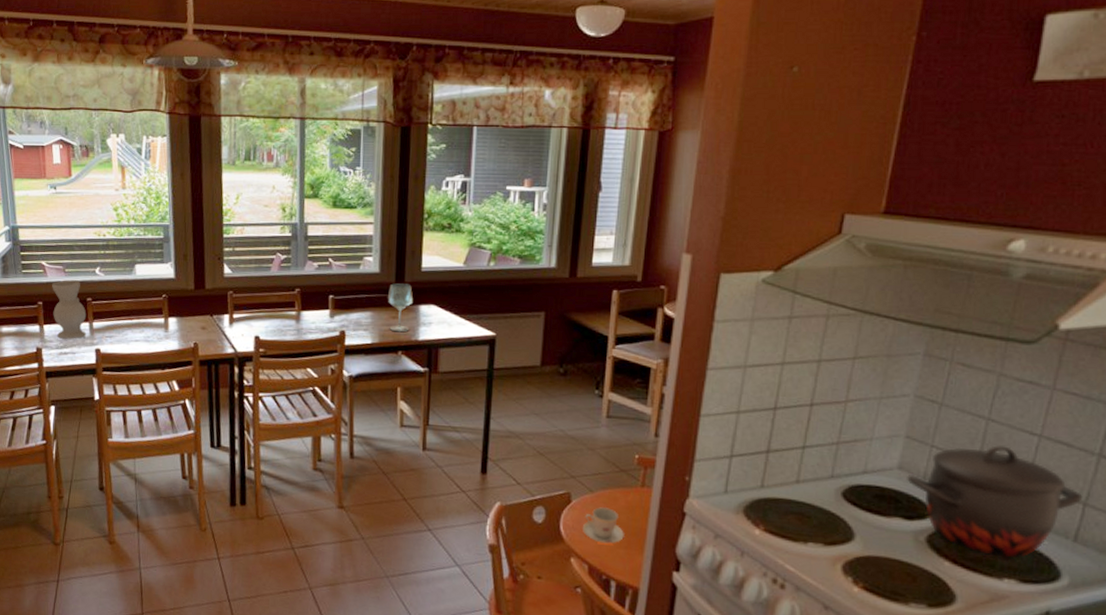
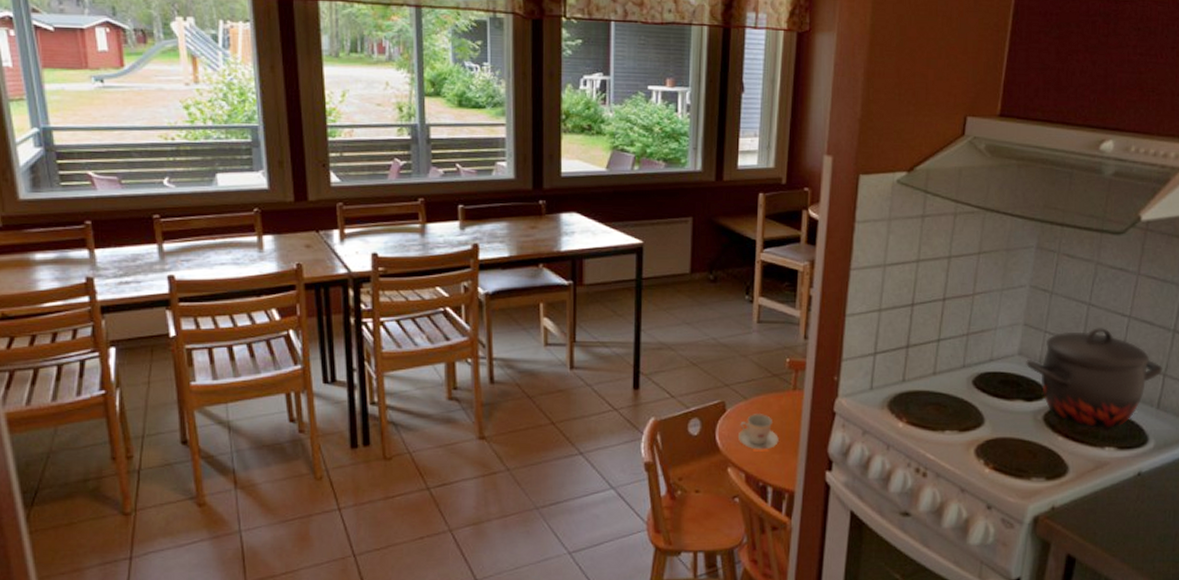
vase: present [52,280,87,340] -> none [104,193,155,267]
wine glass: present [387,282,414,333] -> none [524,189,554,244]

